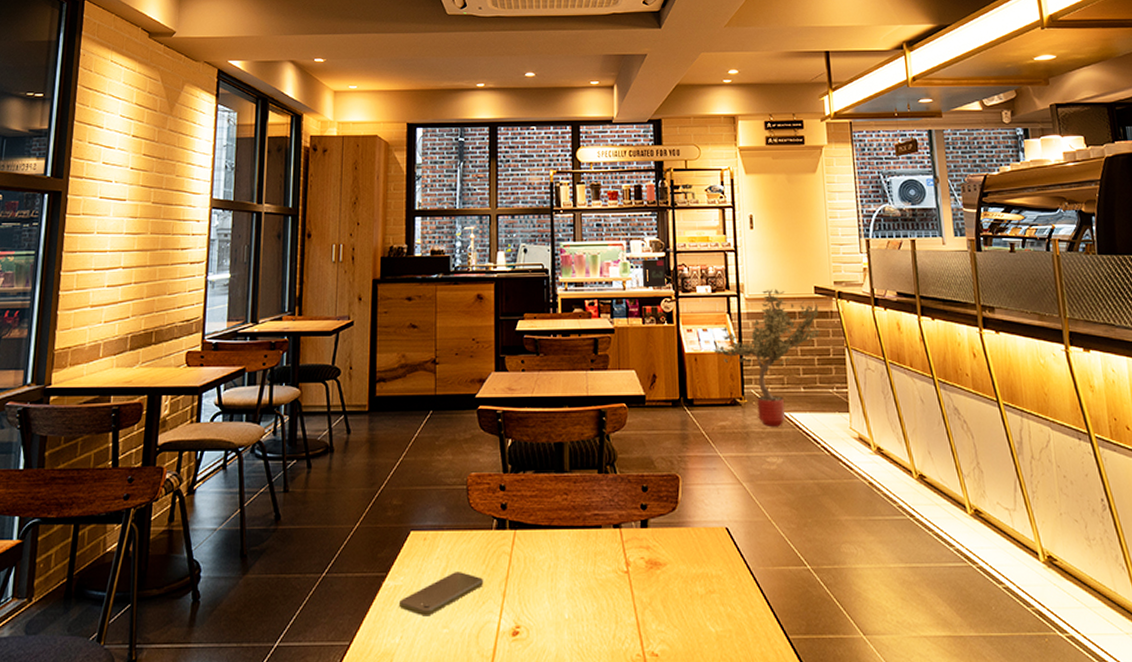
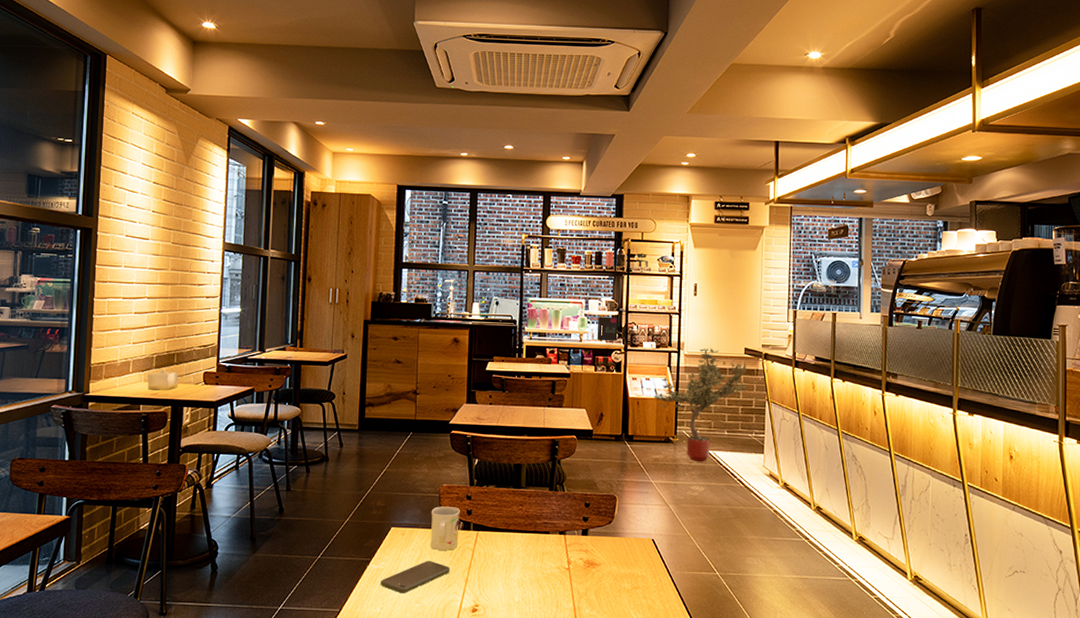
sugar bowl: none [120,351,157,377] -> present [147,369,179,391]
mug: none [458,501,493,557] -> present [430,506,460,551]

